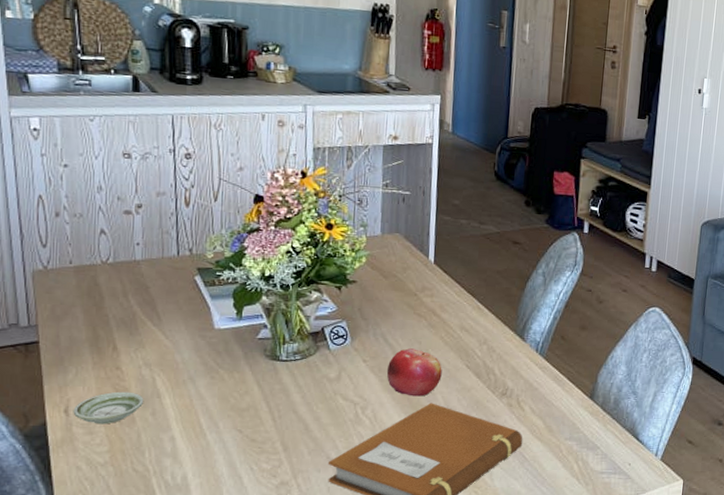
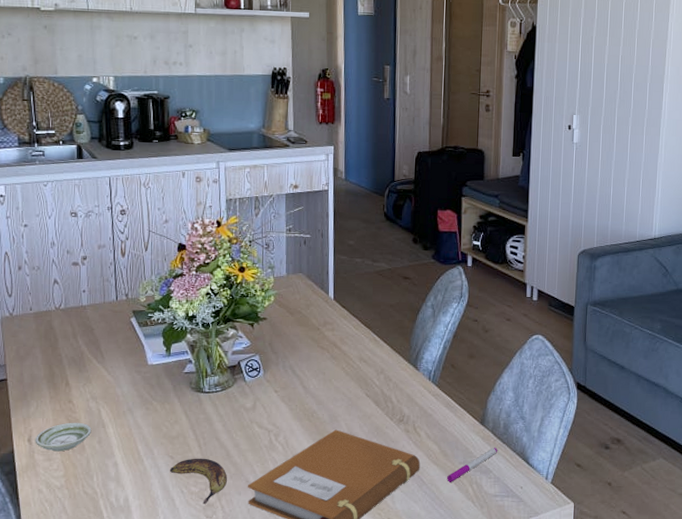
banana: none [237,432,305,482] -> present [169,458,227,504]
fruit: present [386,348,442,397] -> none [295,379,345,424]
pen: none [550,423,606,459] -> present [446,448,497,482]

